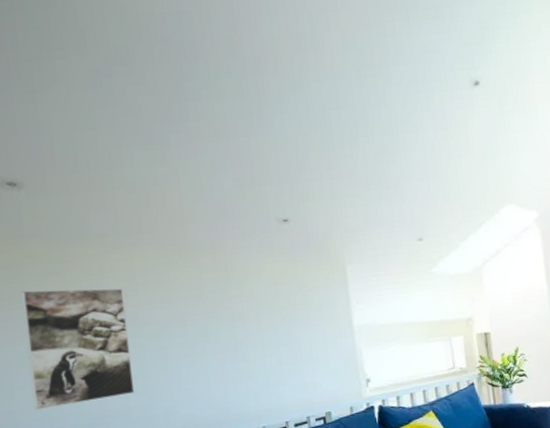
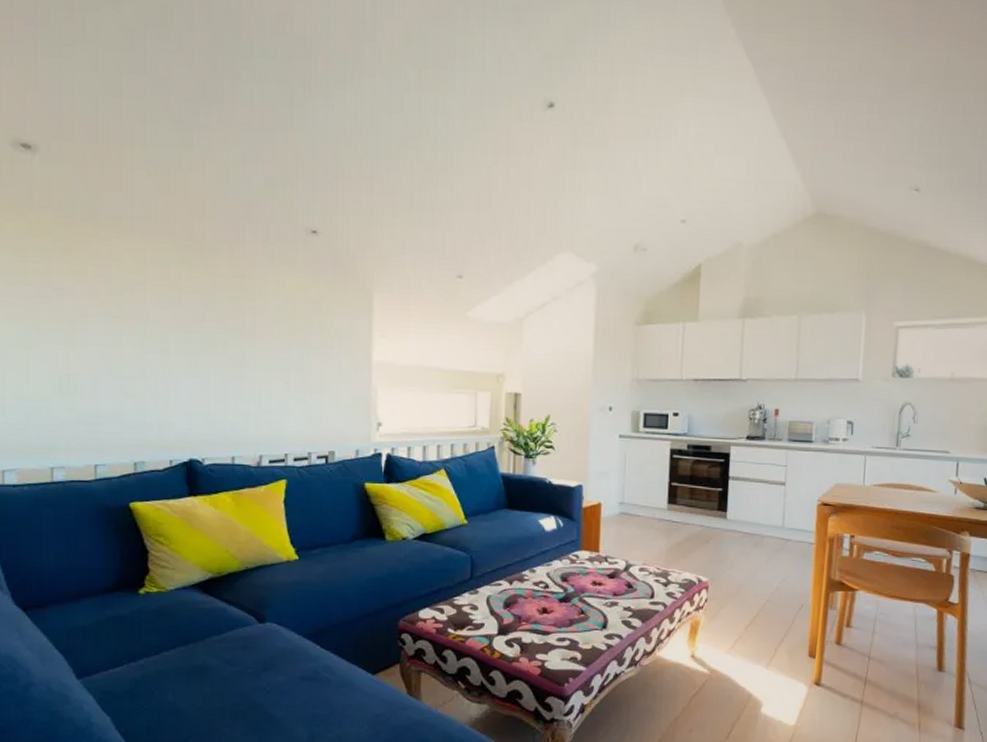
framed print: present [21,288,135,411] -> none [23,266,130,398]

